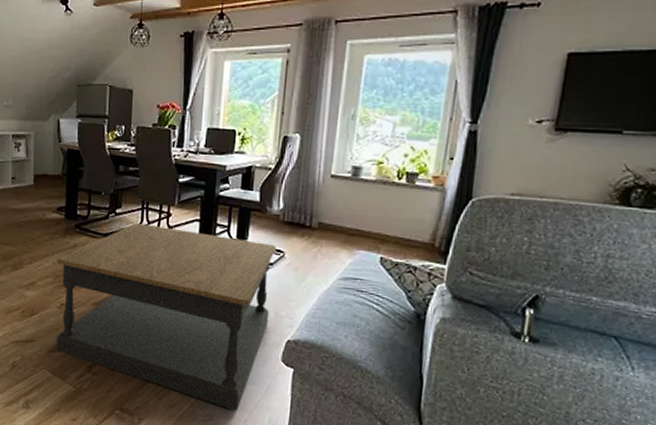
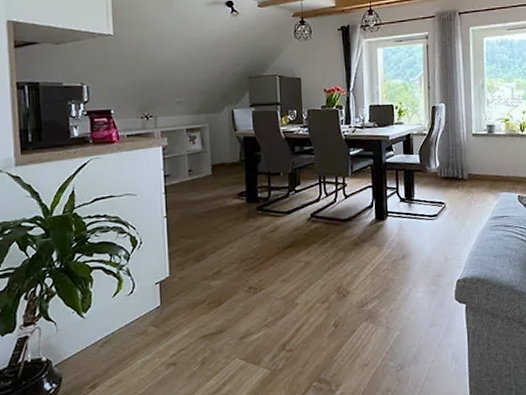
coffee table: present [56,223,276,410] -> none [241,196,440,355]

